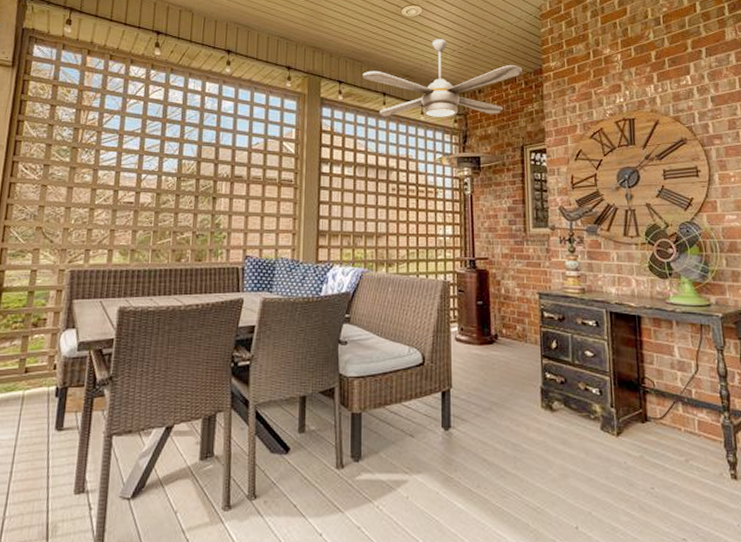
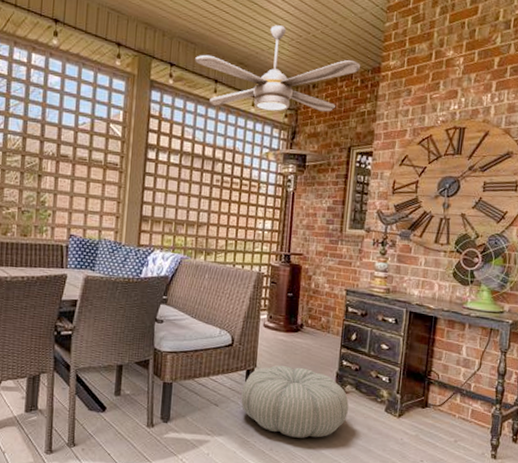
pouf: none [439,384,560,470] -> present [241,365,349,438]

